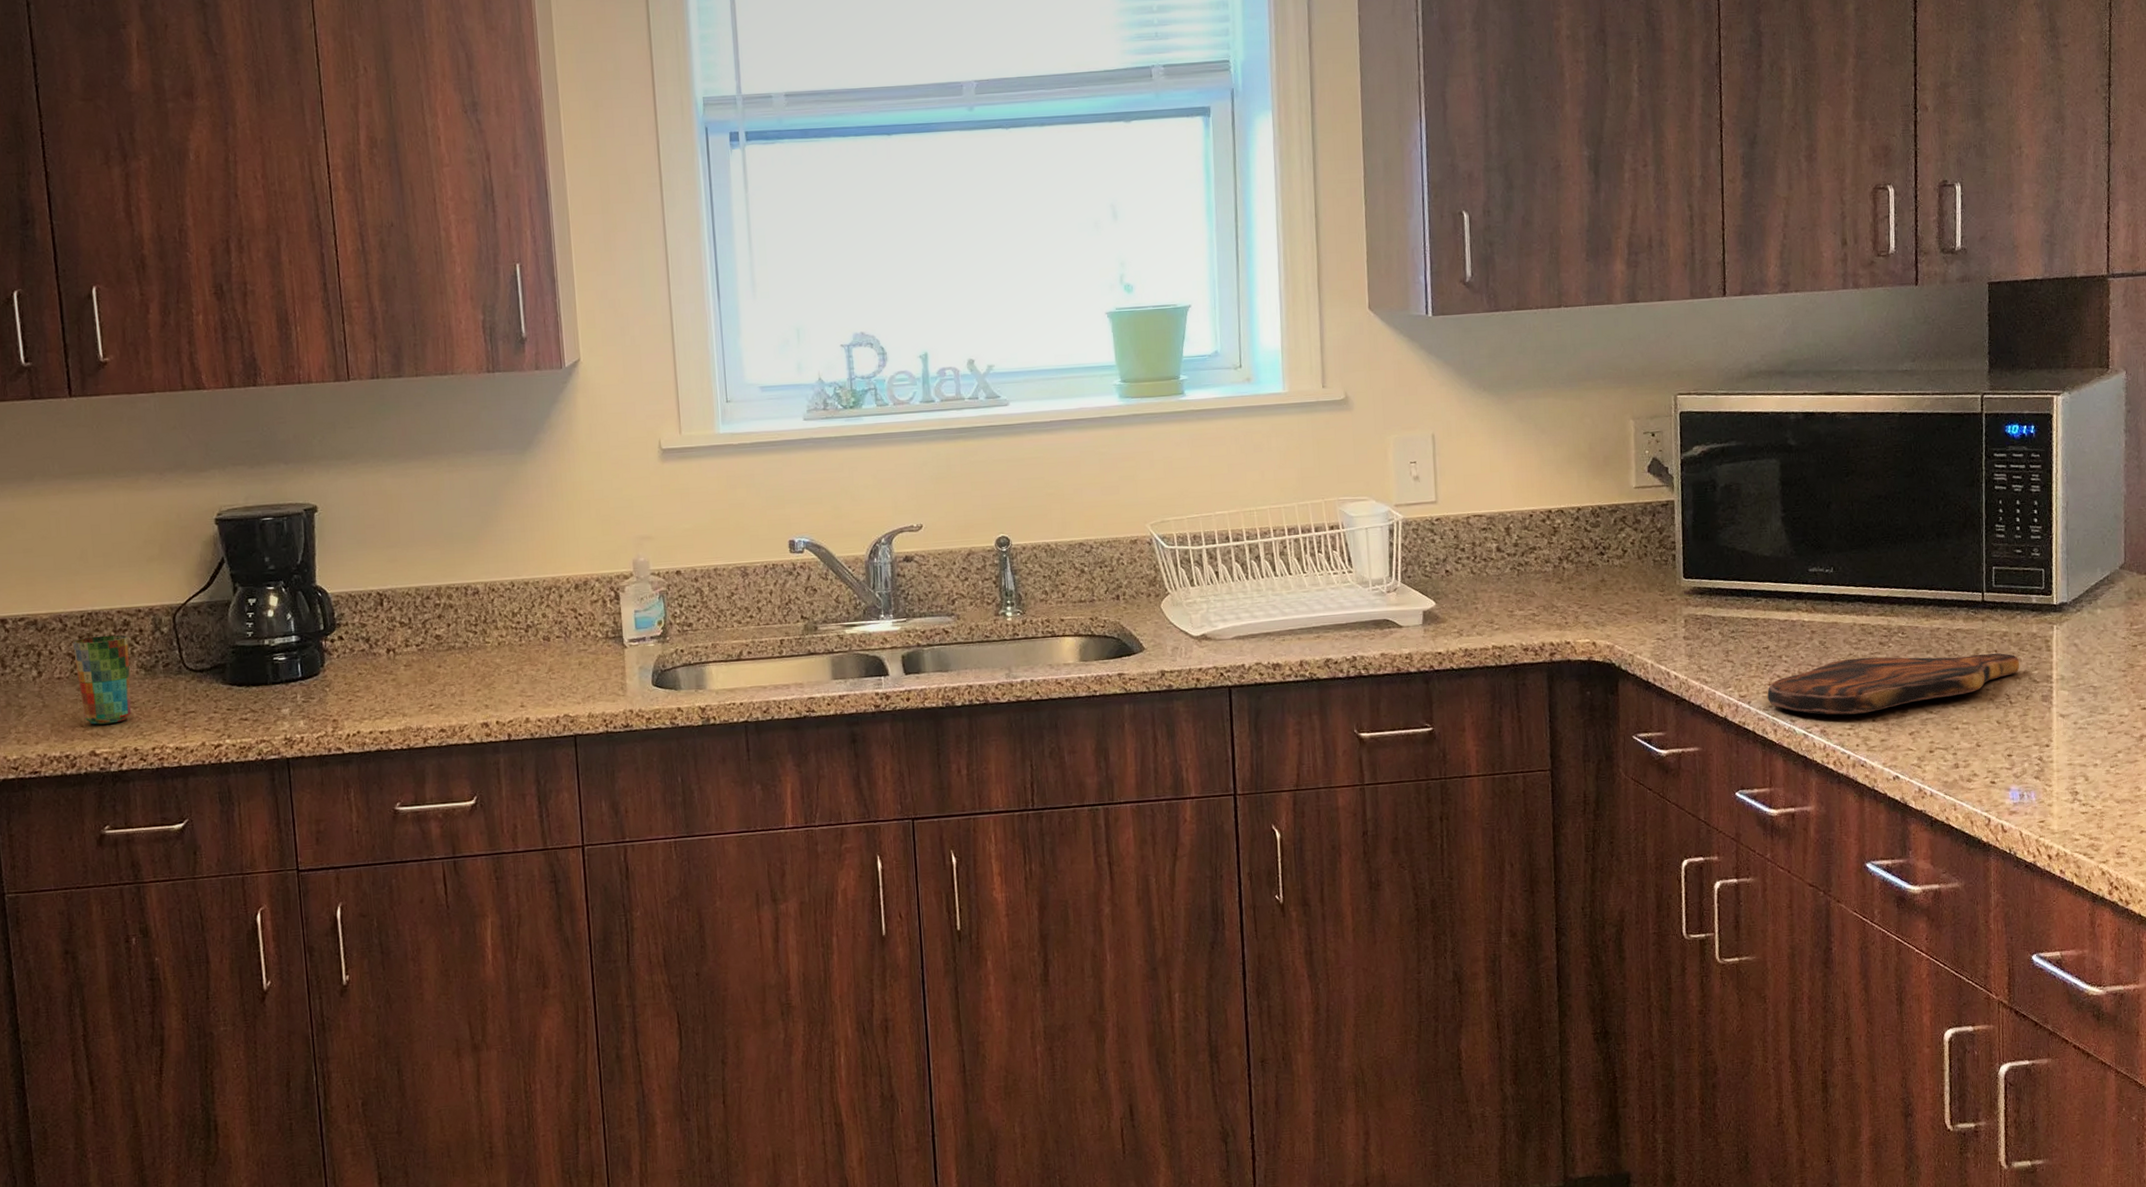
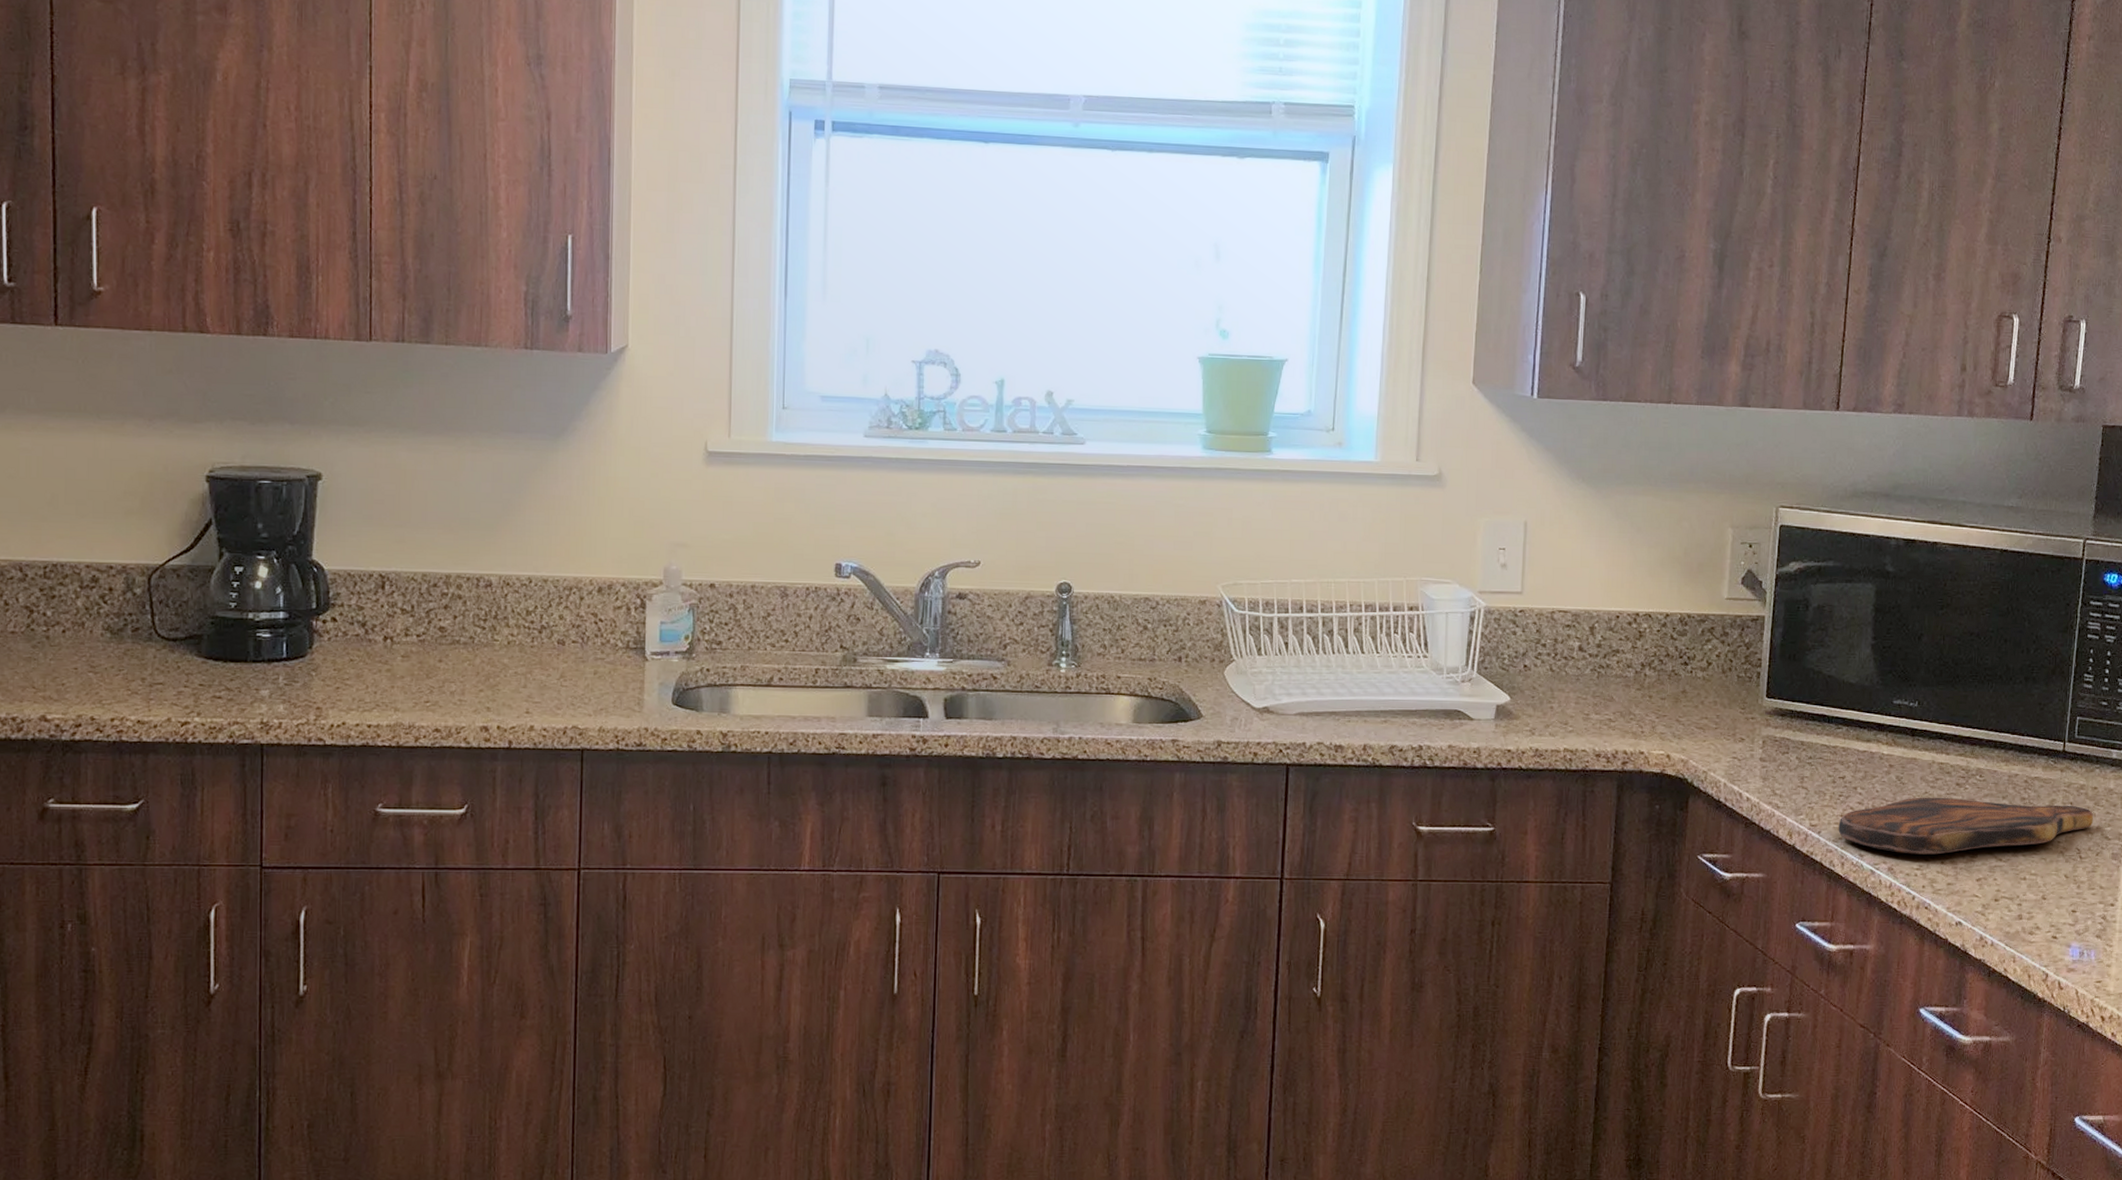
cup: present [73,634,132,725] -> none [32,590,95,688]

